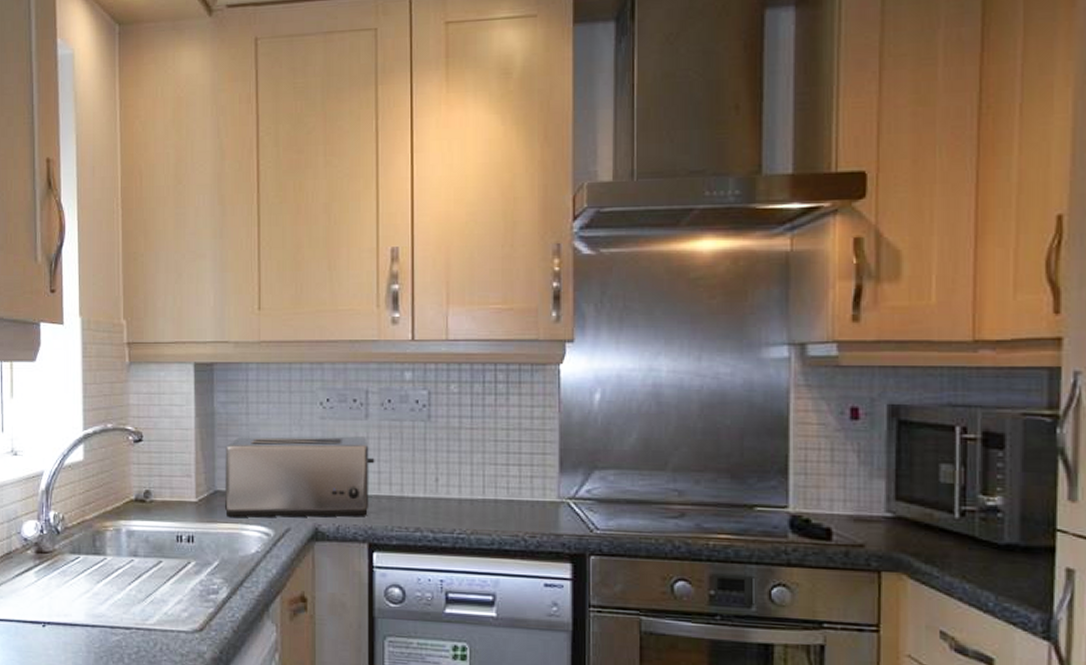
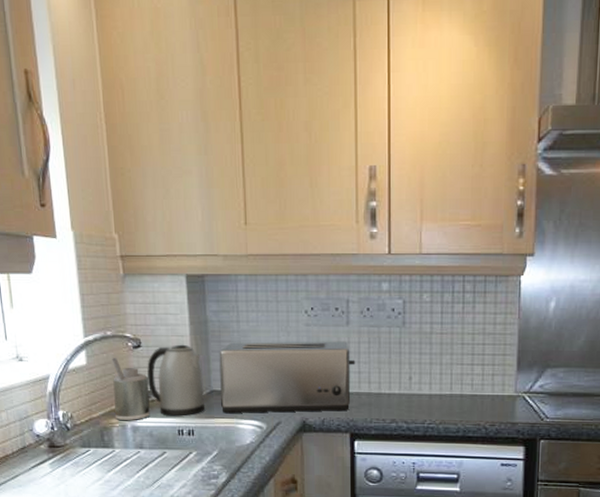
soap dispenser: none [109,452,147,525] -> present [111,357,150,421]
kettle: none [147,438,208,520] -> present [147,344,205,416]

